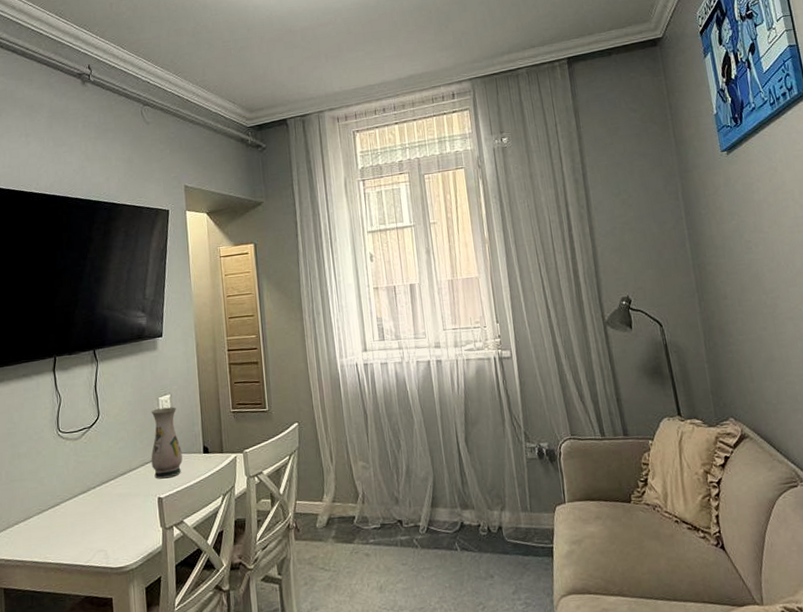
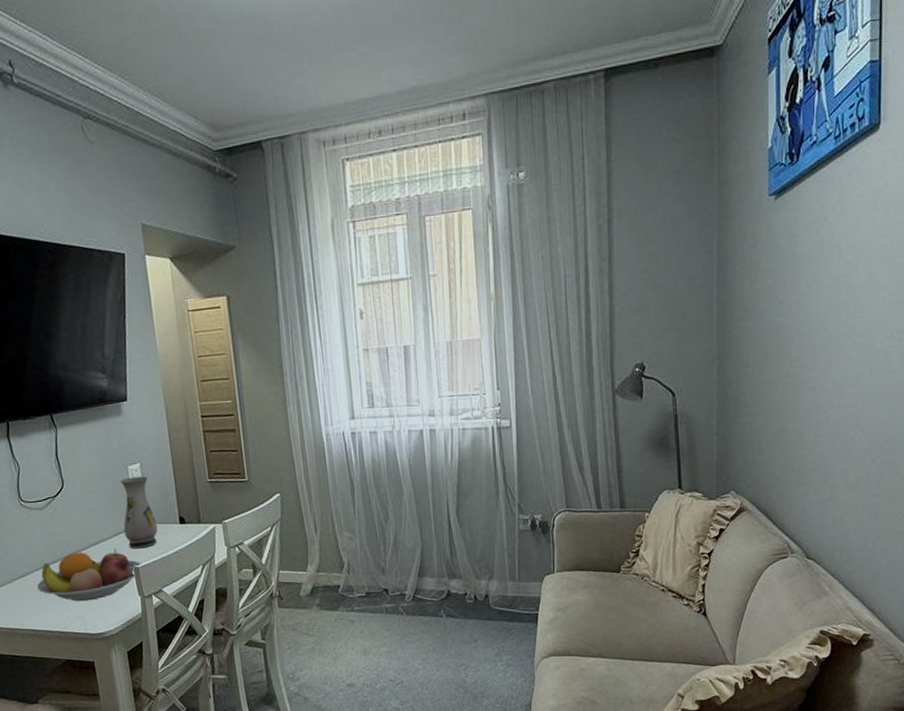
fruit bowl: none [65,480,168,534] -> present [37,550,144,602]

